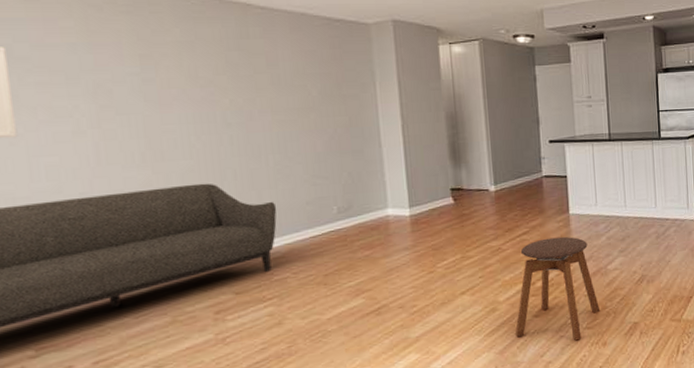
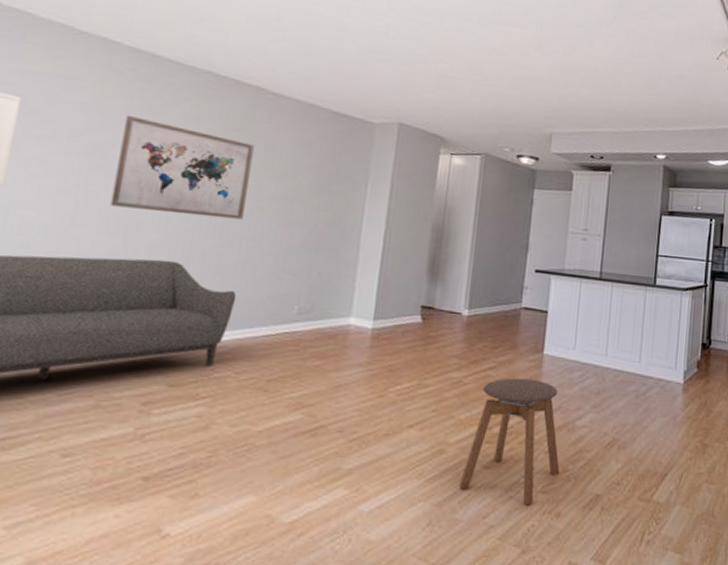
wall art: none [119,49,263,141] -> present [110,114,255,220]

